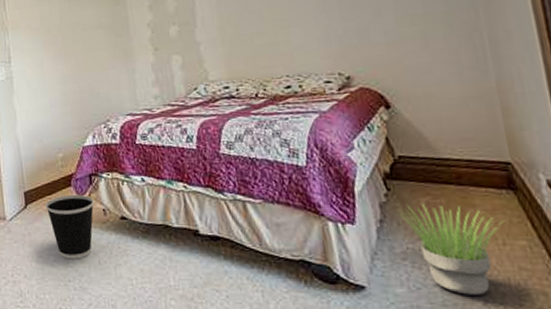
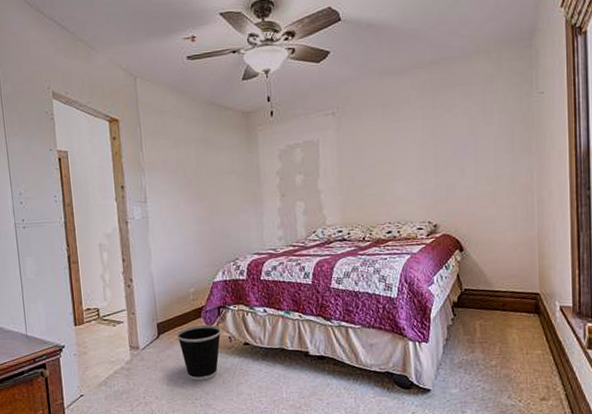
potted plant: present [397,203,504,295] -> none [459,325,529,391]

